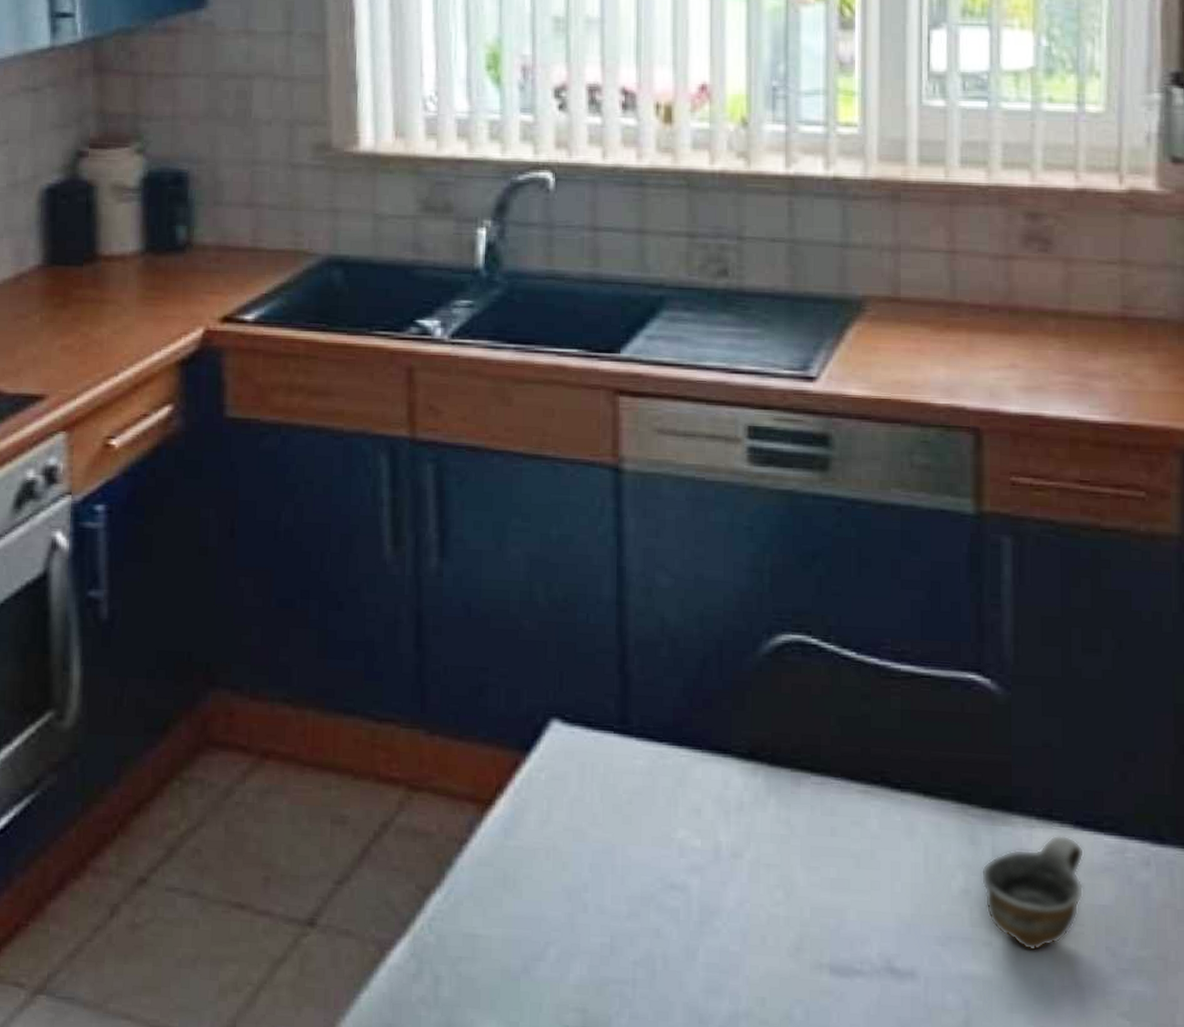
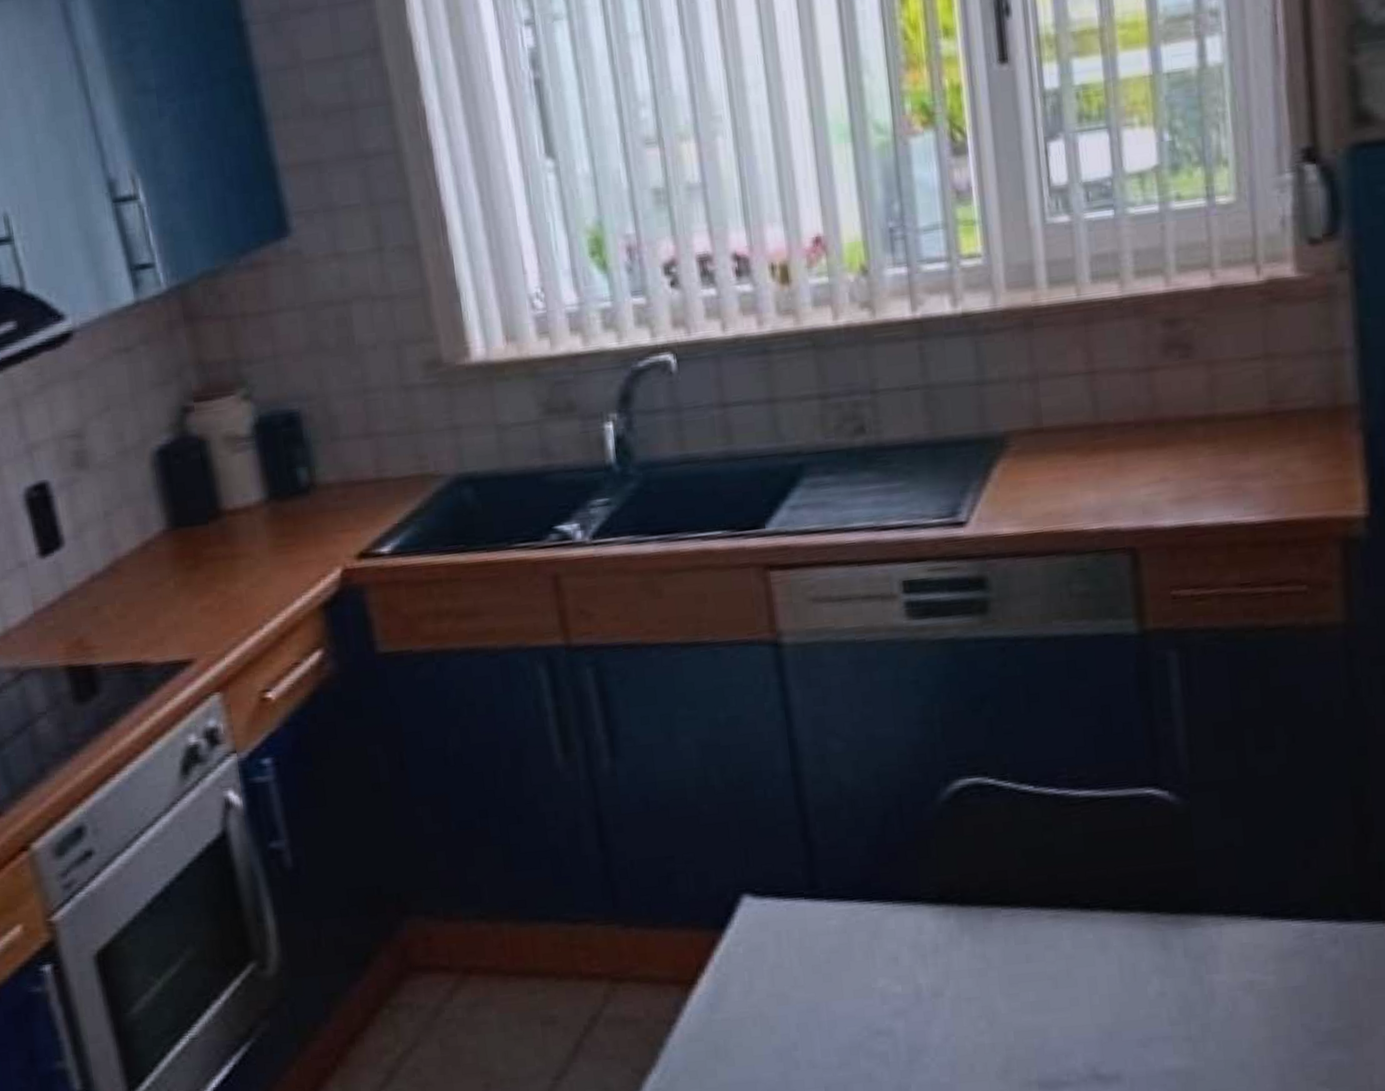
cup: present [980,835,1085,951] -> none [1174,927,1277,1039]

